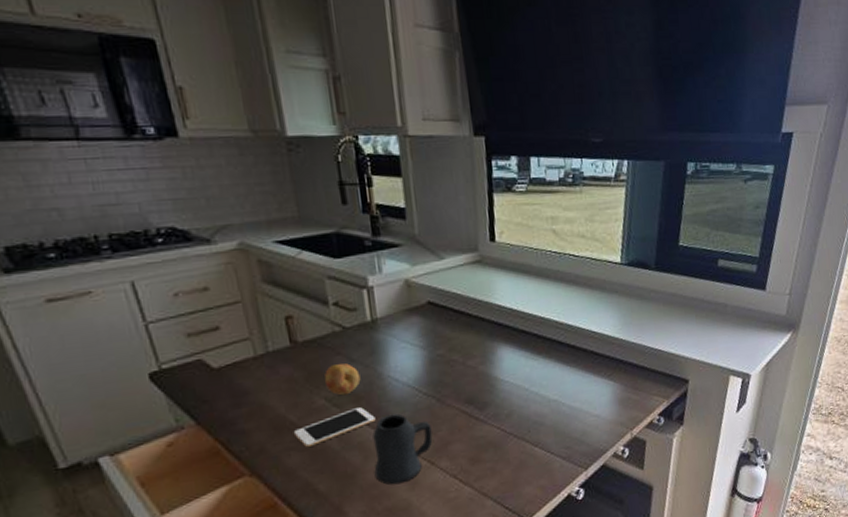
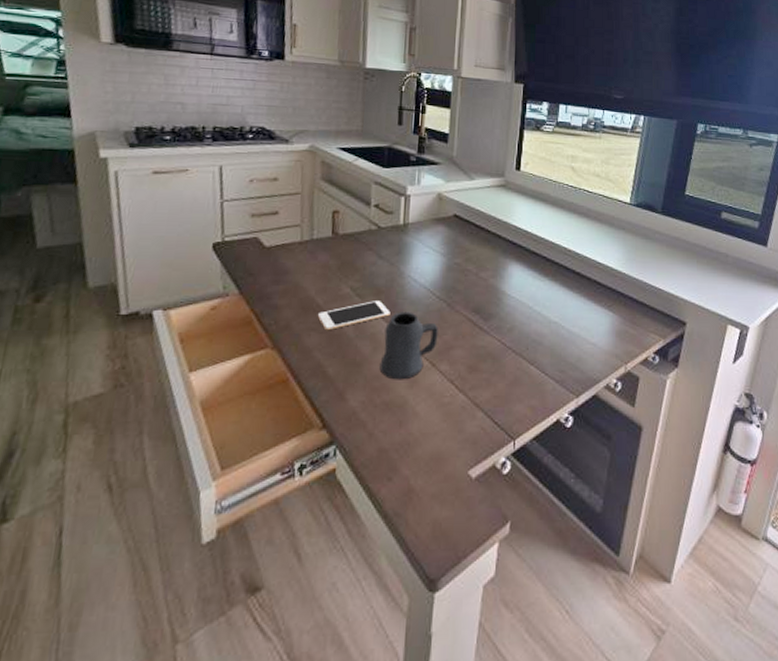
fruit: present [325,363,361,396] -> none [354,257,385,288]

